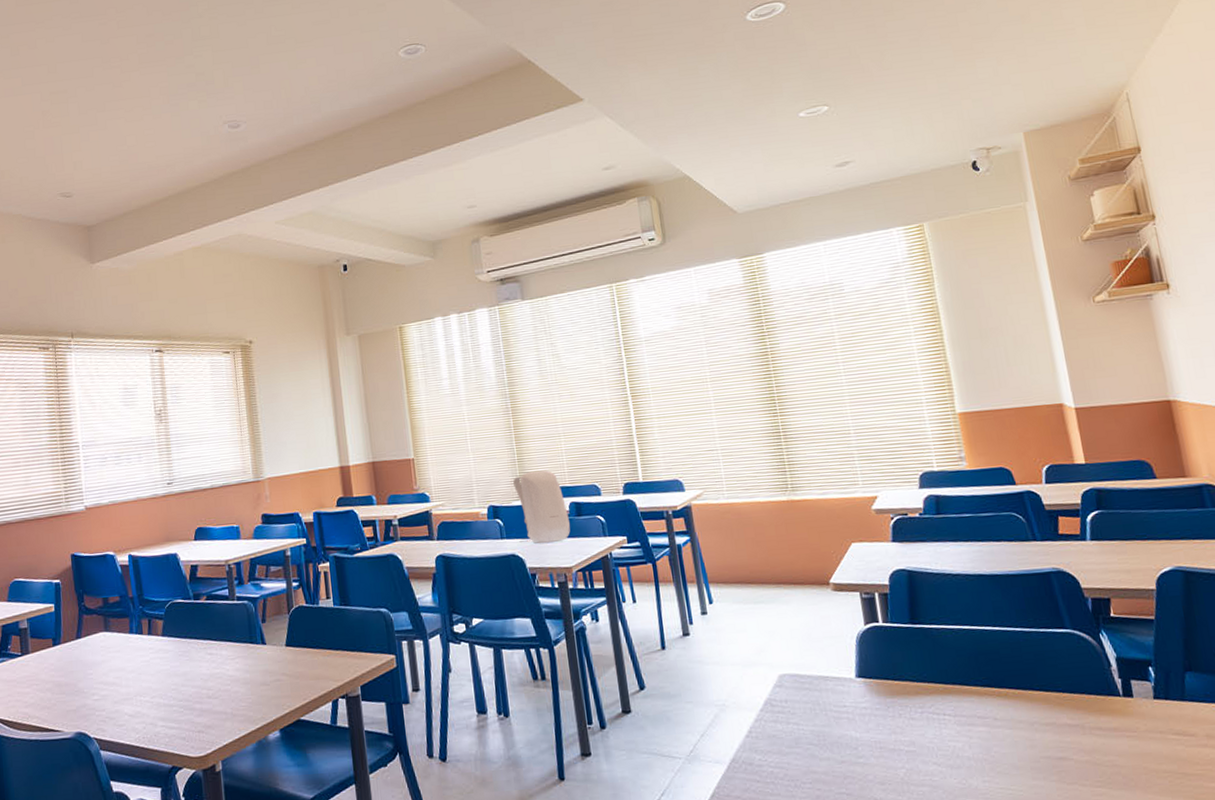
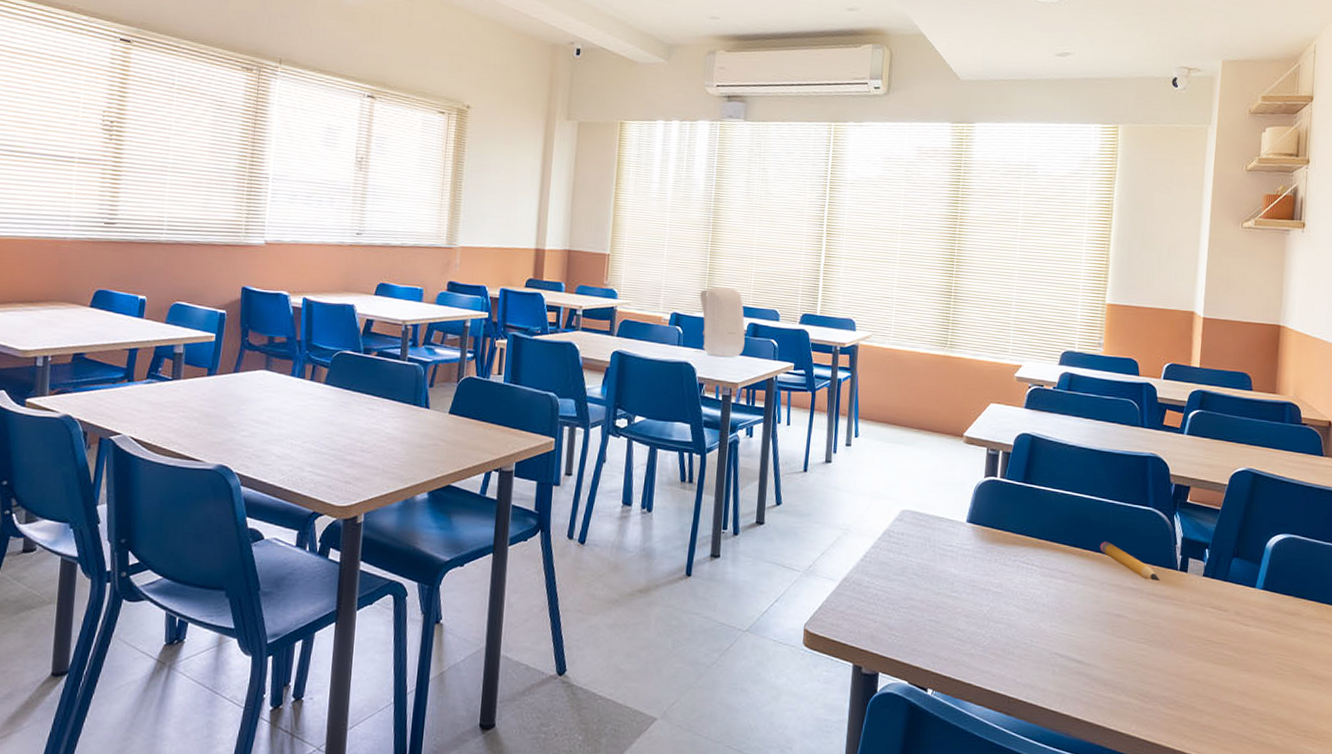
pencil: none [1018,675,1102,713] -> present [1100,541,1160,581]

